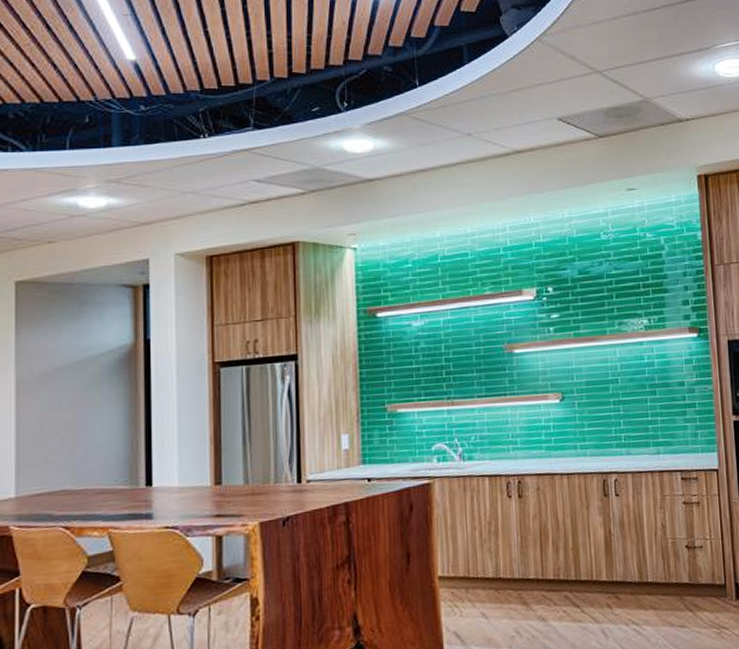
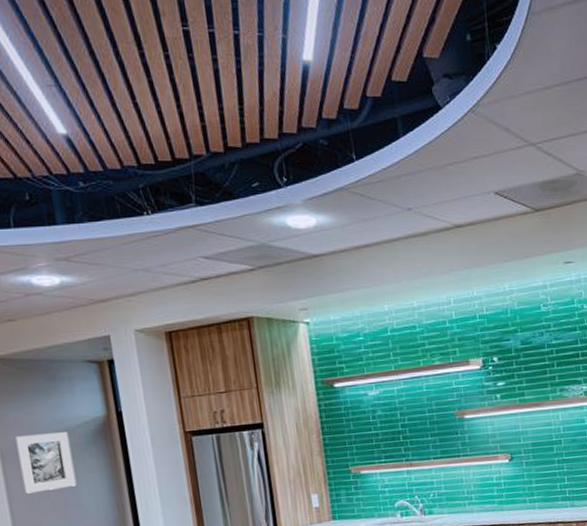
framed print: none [35,361,91,428] -> present [15,432,77,494]

